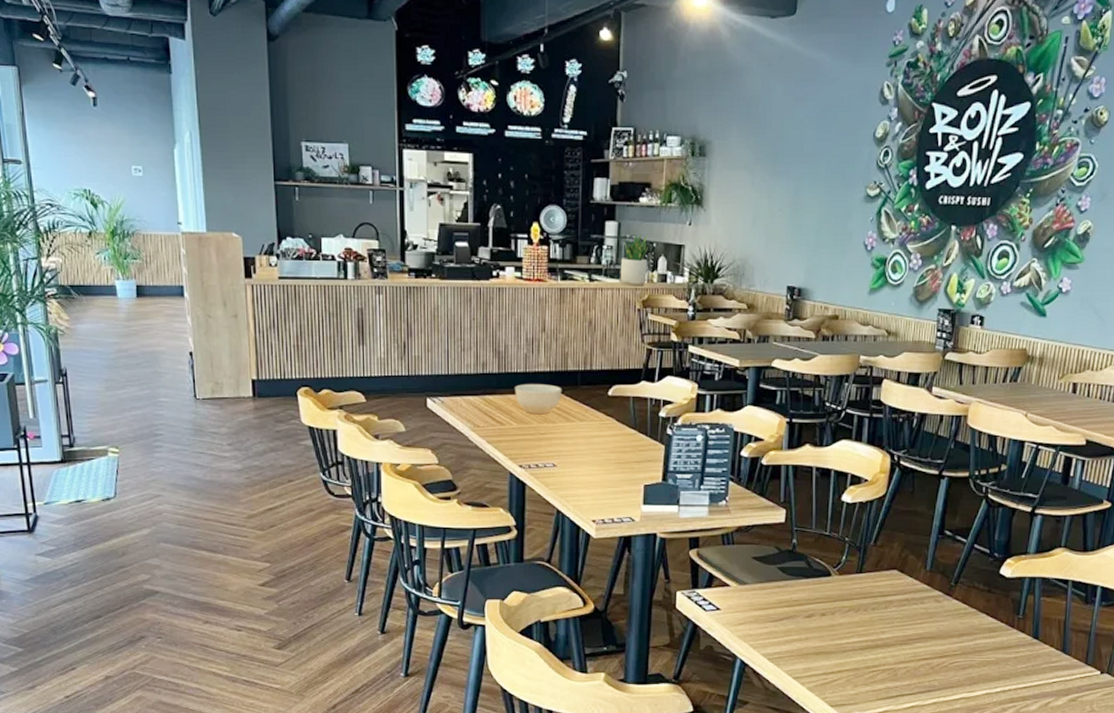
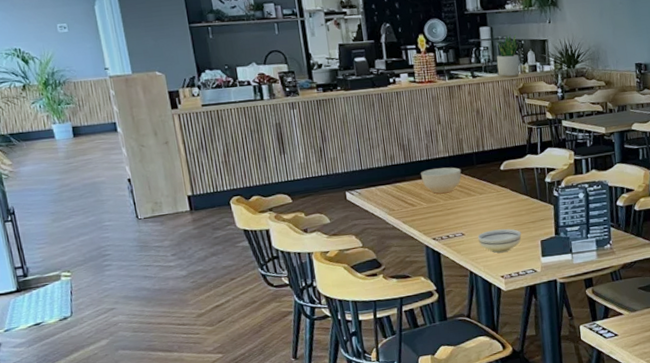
bowl: none [570,465,623,492] -> present [477,228,522,253]

